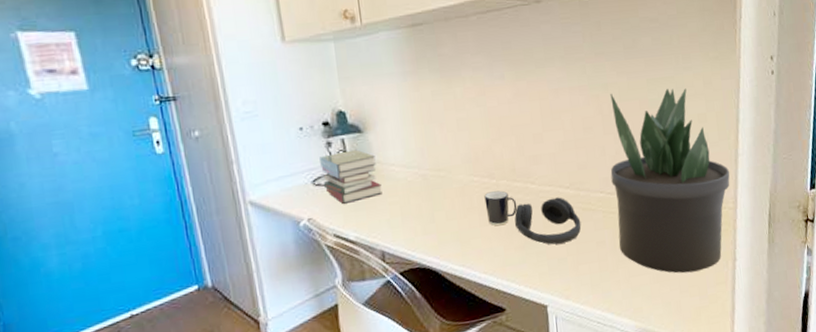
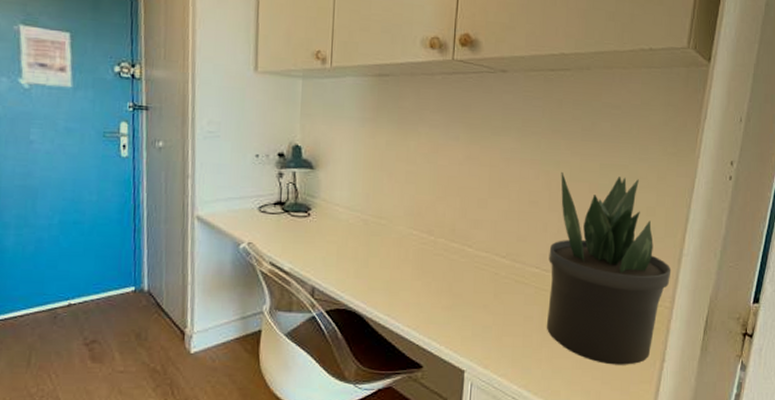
books: present [319,149,382,204] -> none [268,184,323,234]
mug: present [484,190,517,226] -> none [419,248,451,283]
headphones: present [514,197,582,245] -> none [446,264,512,311]

